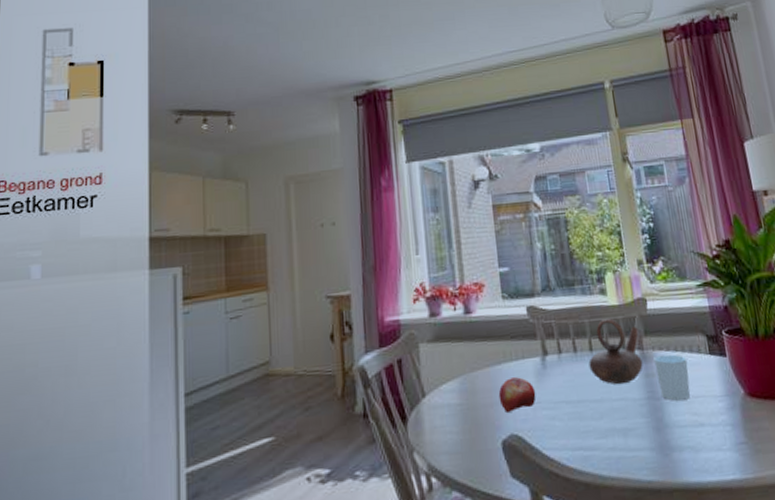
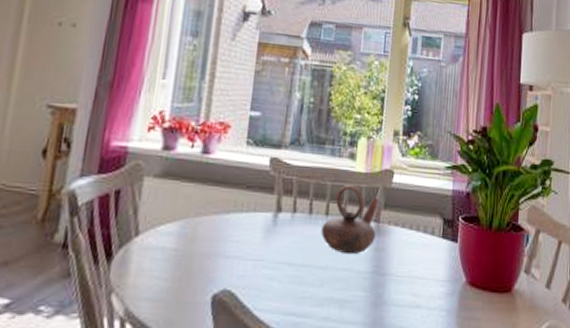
fruit: present [498,377,536,412] -> none [219,230,260,266]
cup: present [654,354,691,401] -> none [386,231,420,279]

